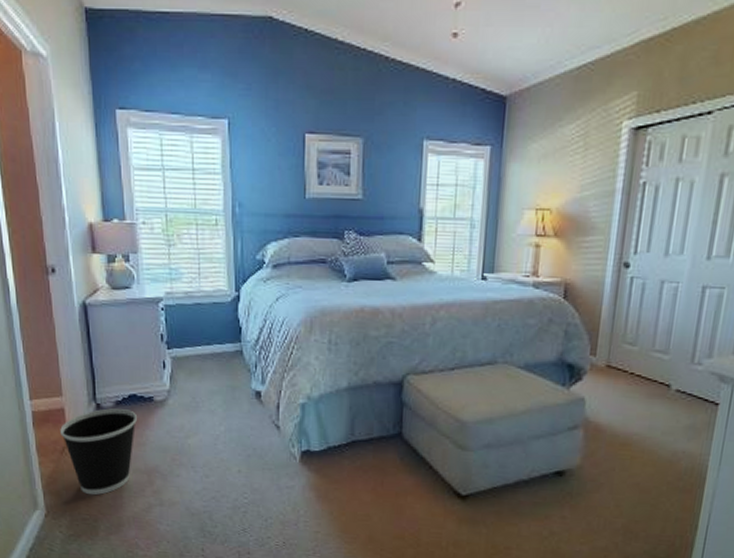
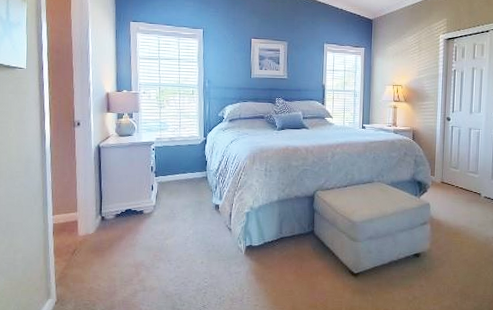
wastebasket: present [60,408,137,496] -> none [73,220,130,286]

